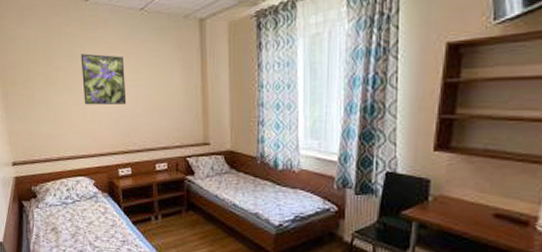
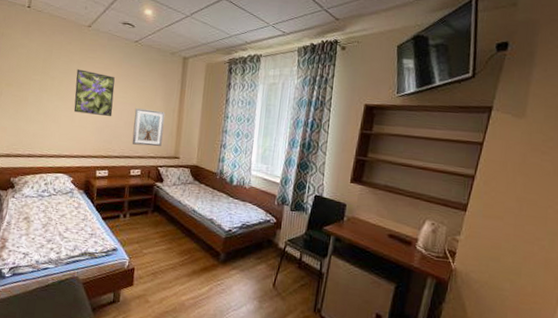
picture frame: none [151,89,187,134] -> present [132,108,166,146]

